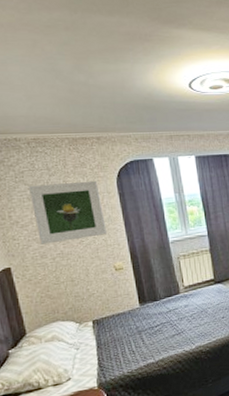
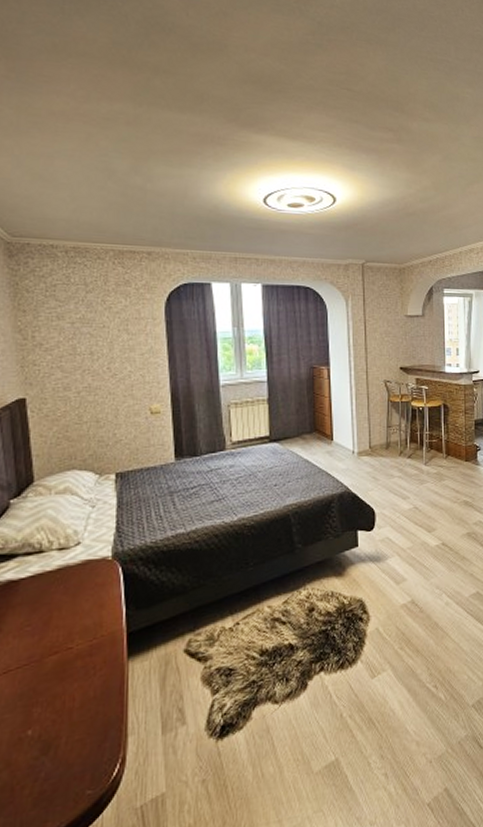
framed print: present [29,180,108,245] -> none [60,302,147,374]

